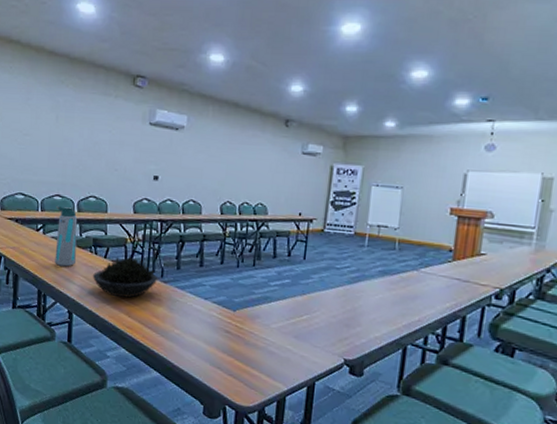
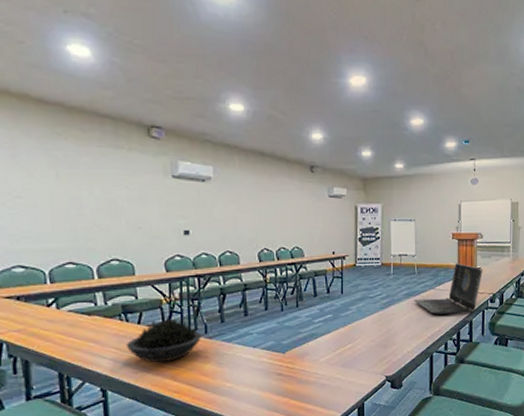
water bottle: present [55,205,78,267] -> none [68,274,103,342]
laptop computer: none [389,244,489,309] -> present [413,263,483,316]

